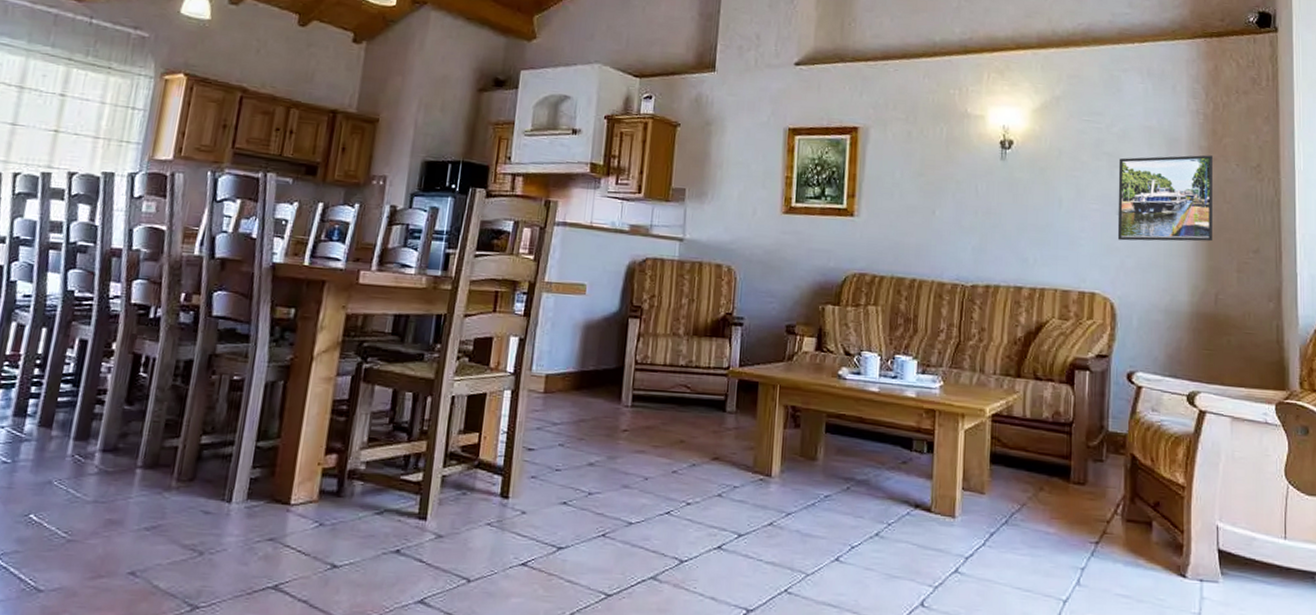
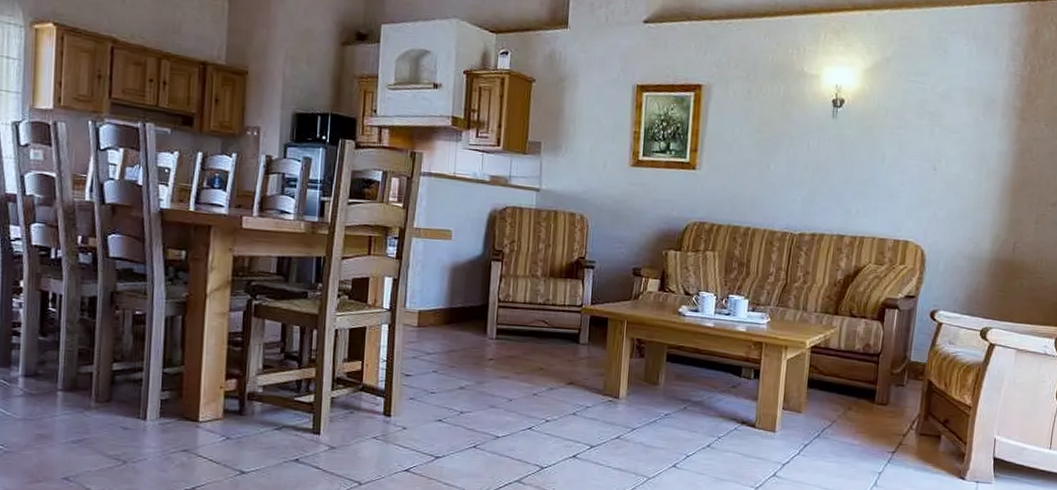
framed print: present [1117,155,1212,242] -> none [932,115,1025,196]

